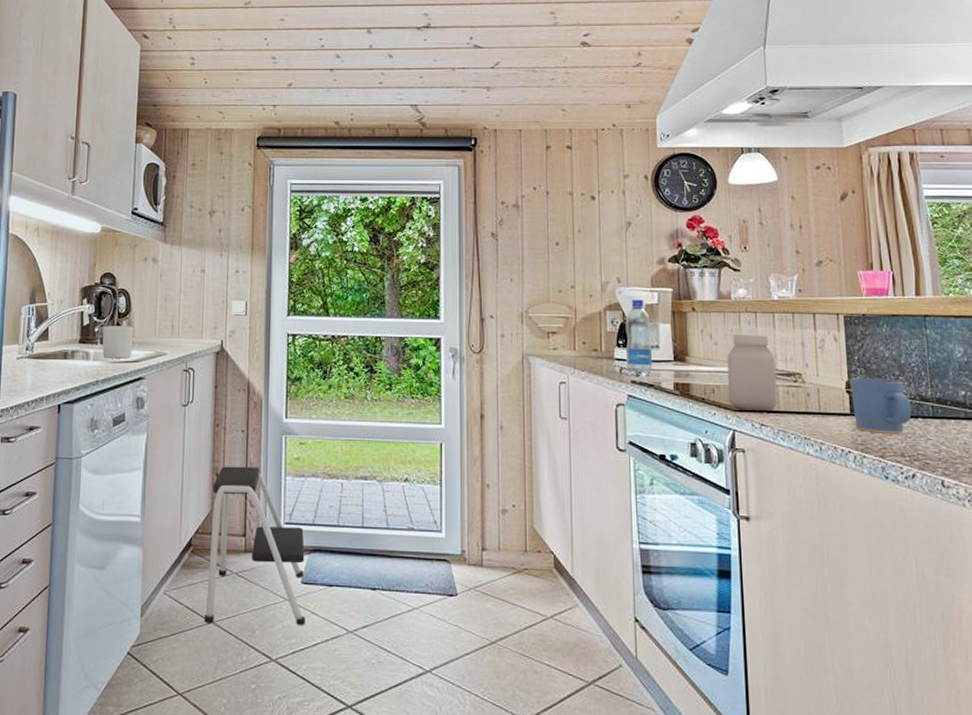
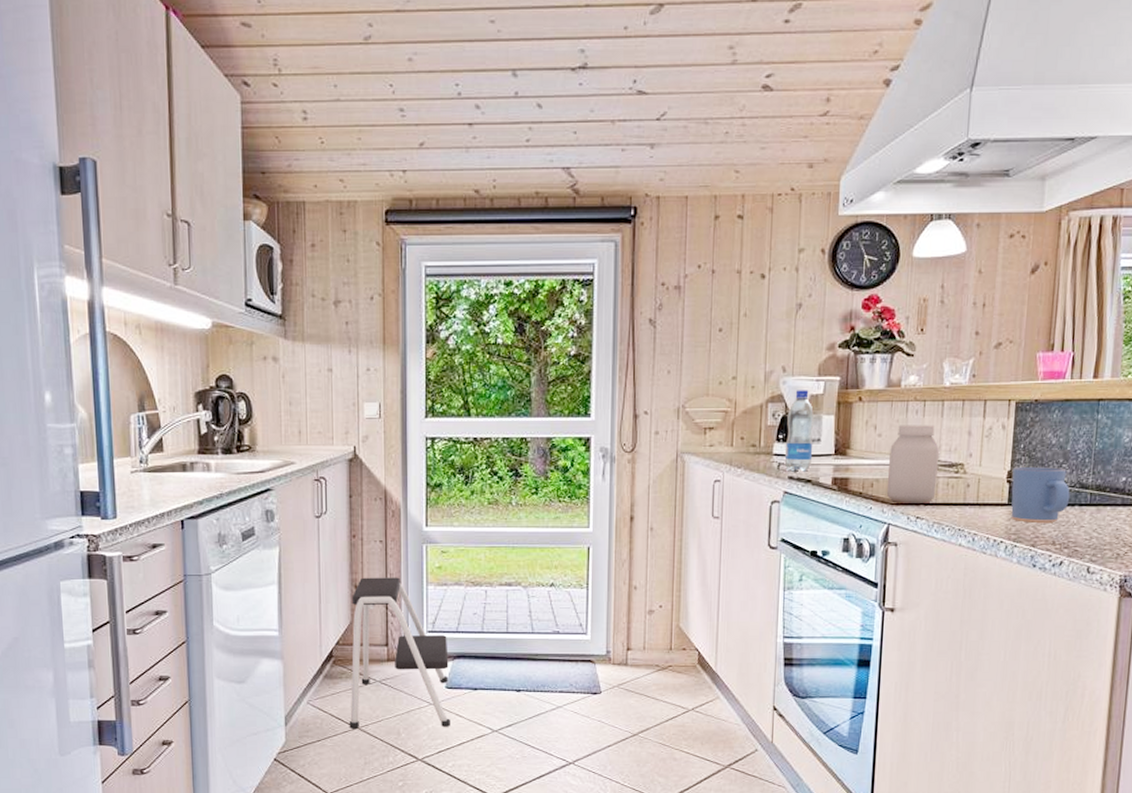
mug: present [102,326,134,359] -> none [222,434,258,469]

